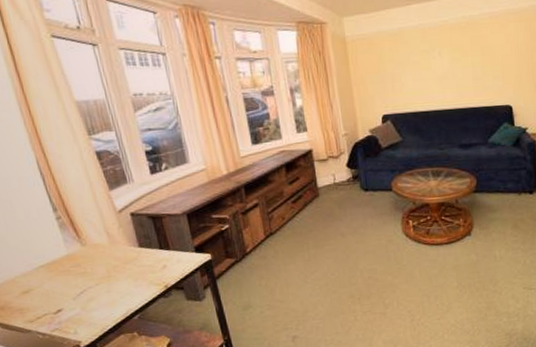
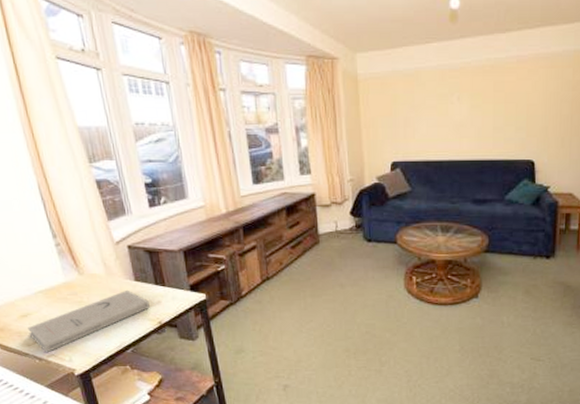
book: none [30,256,155,328] -> present [28,289,150,353]

